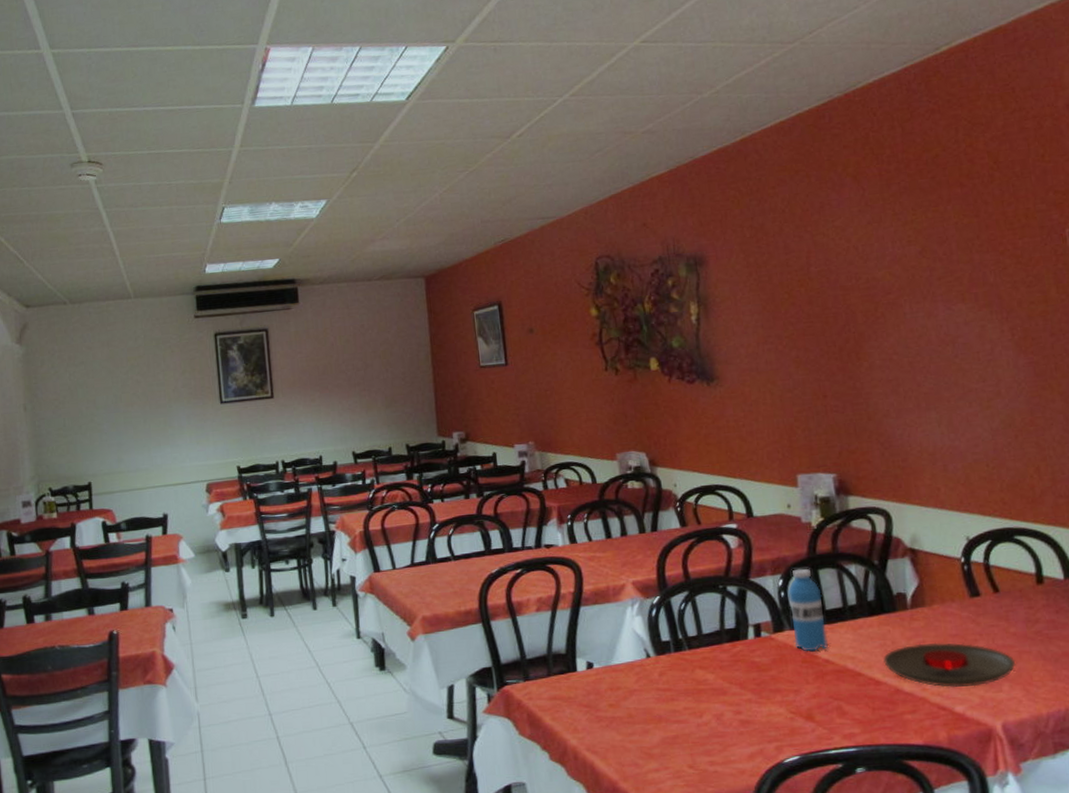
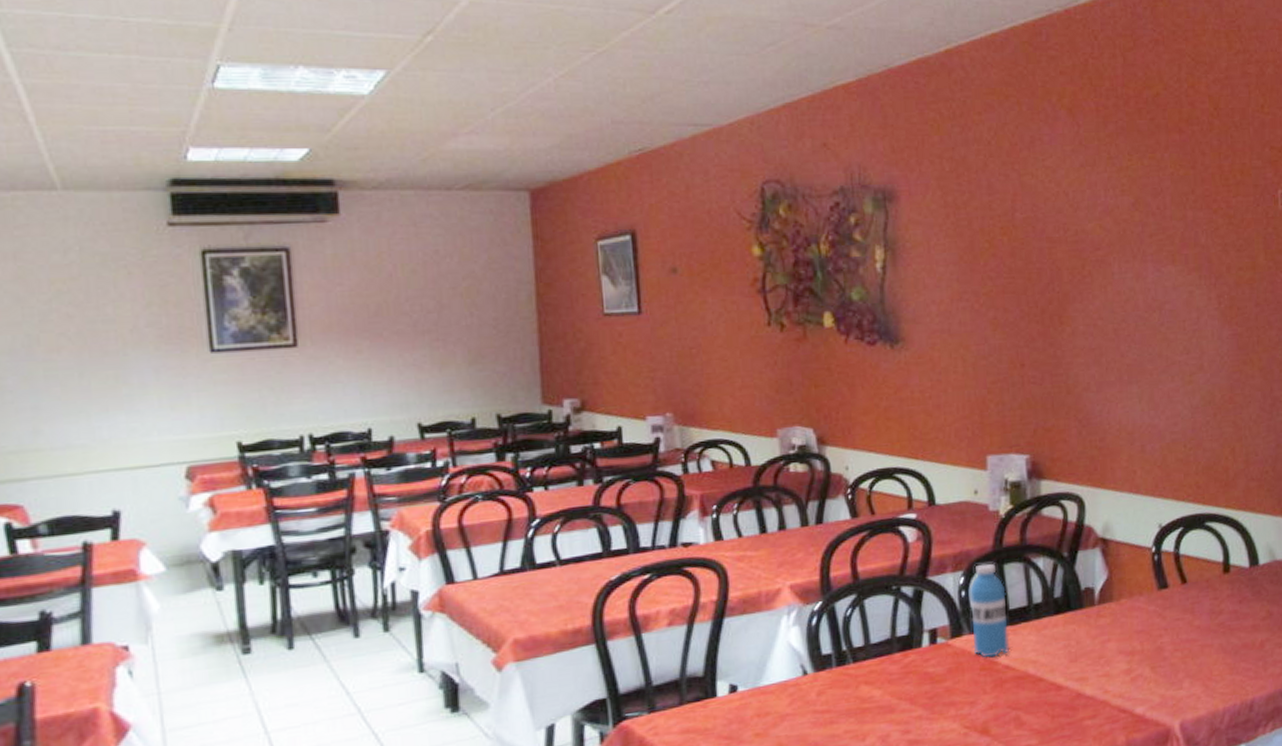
plate: present [883,642,1016,687] -> none [1066,639,1198,688]

